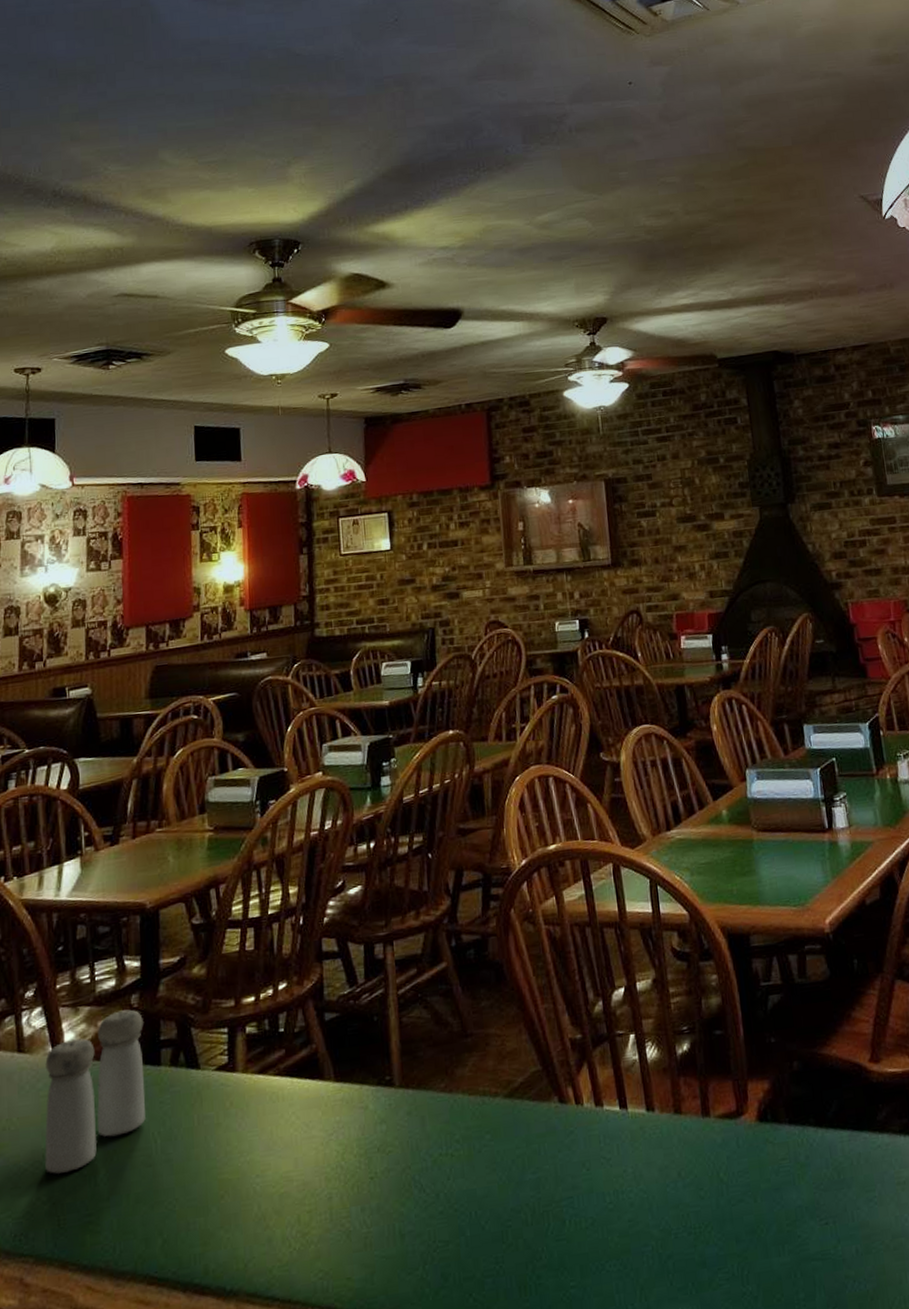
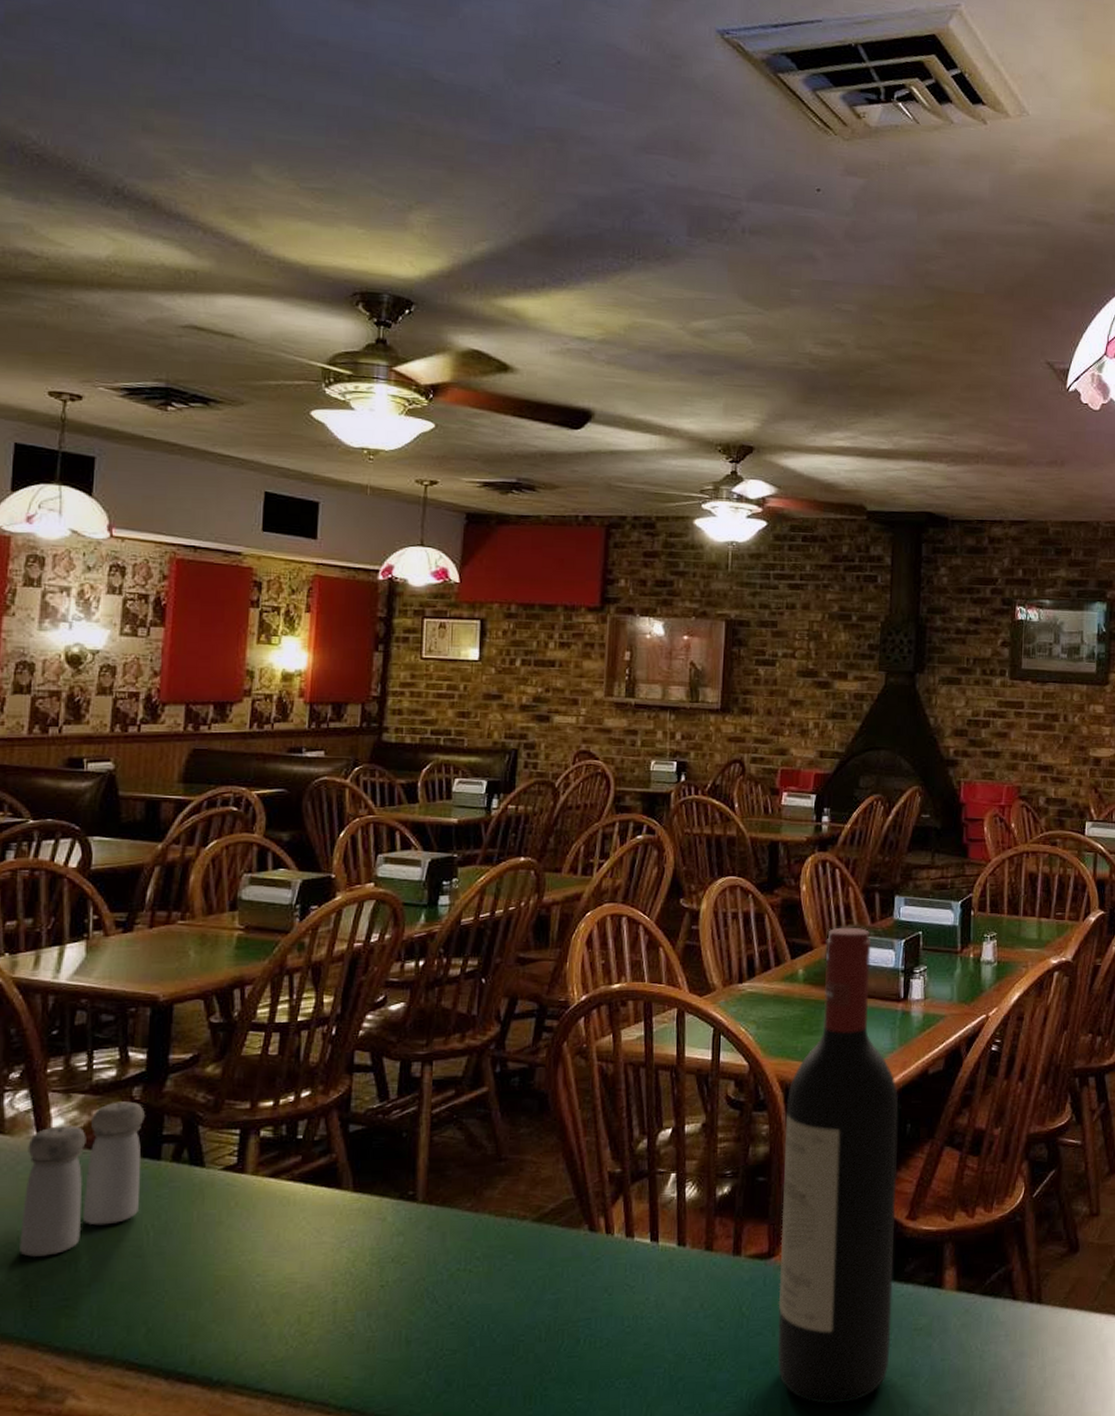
wine bottle: none [730,761,879,1275] -> present [777,927,899,1404]

